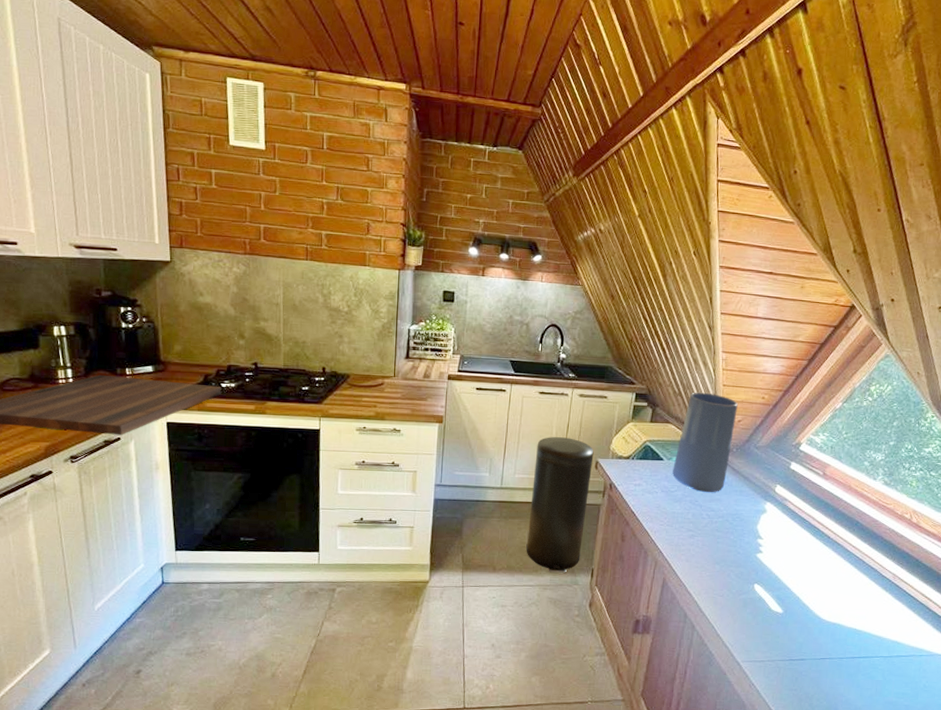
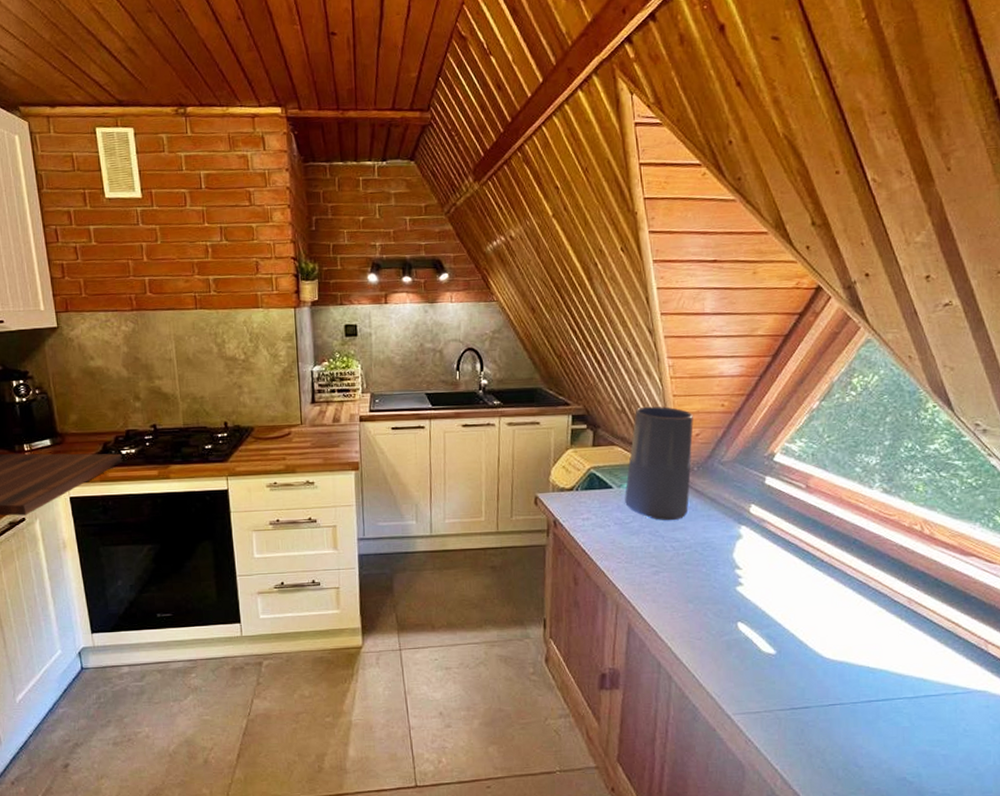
pedal bin: present [526,437,594,573] -> none [465,473,532,627]

